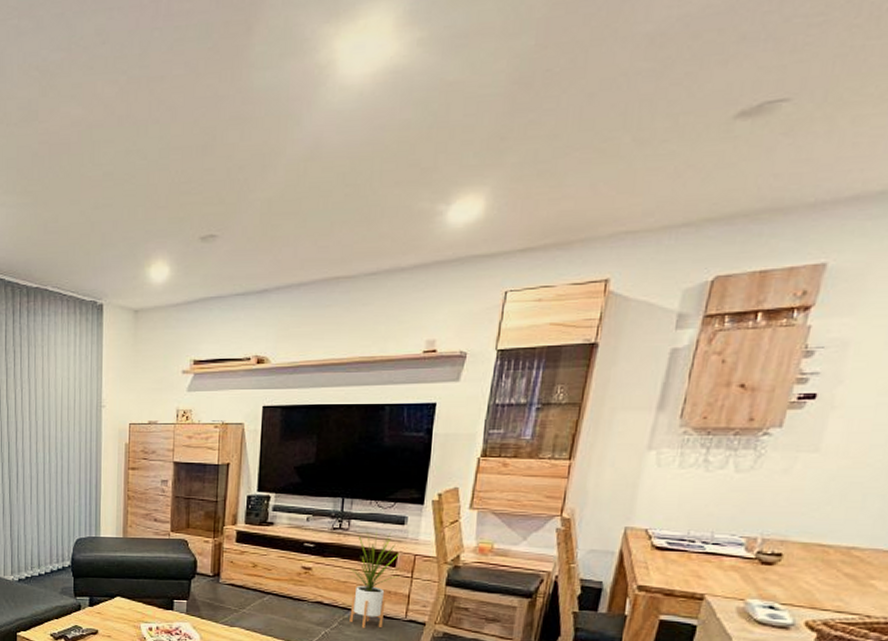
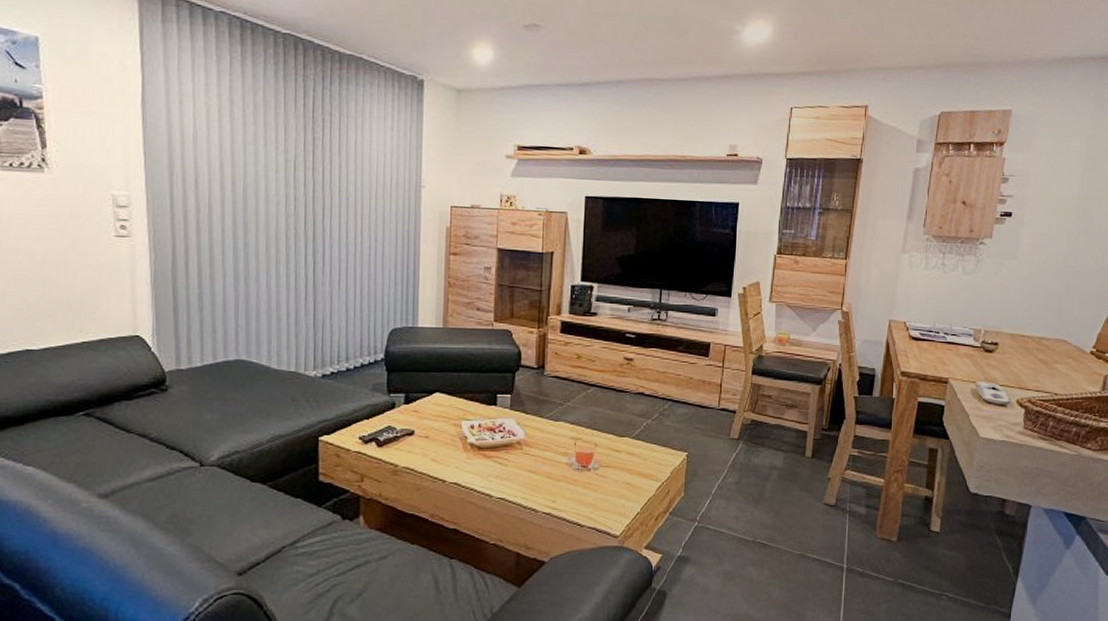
house plant: present [349,528,400,629] -> none [668,319,712,419]

